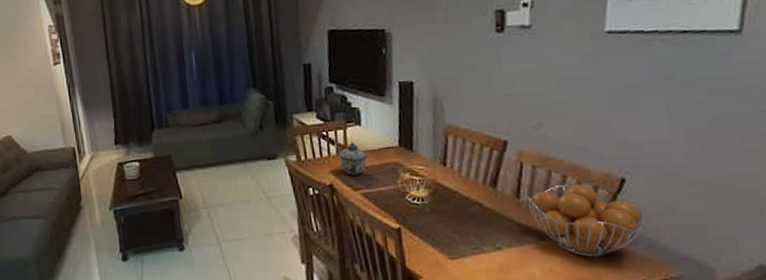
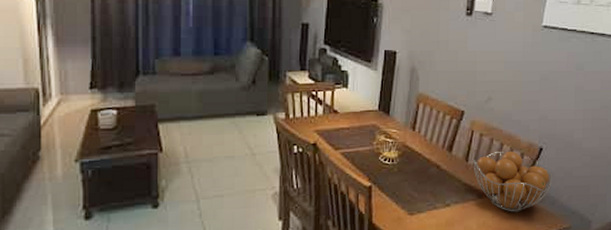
lidded jar: present [338,142,367,176] -> none [324,103,350,135]

